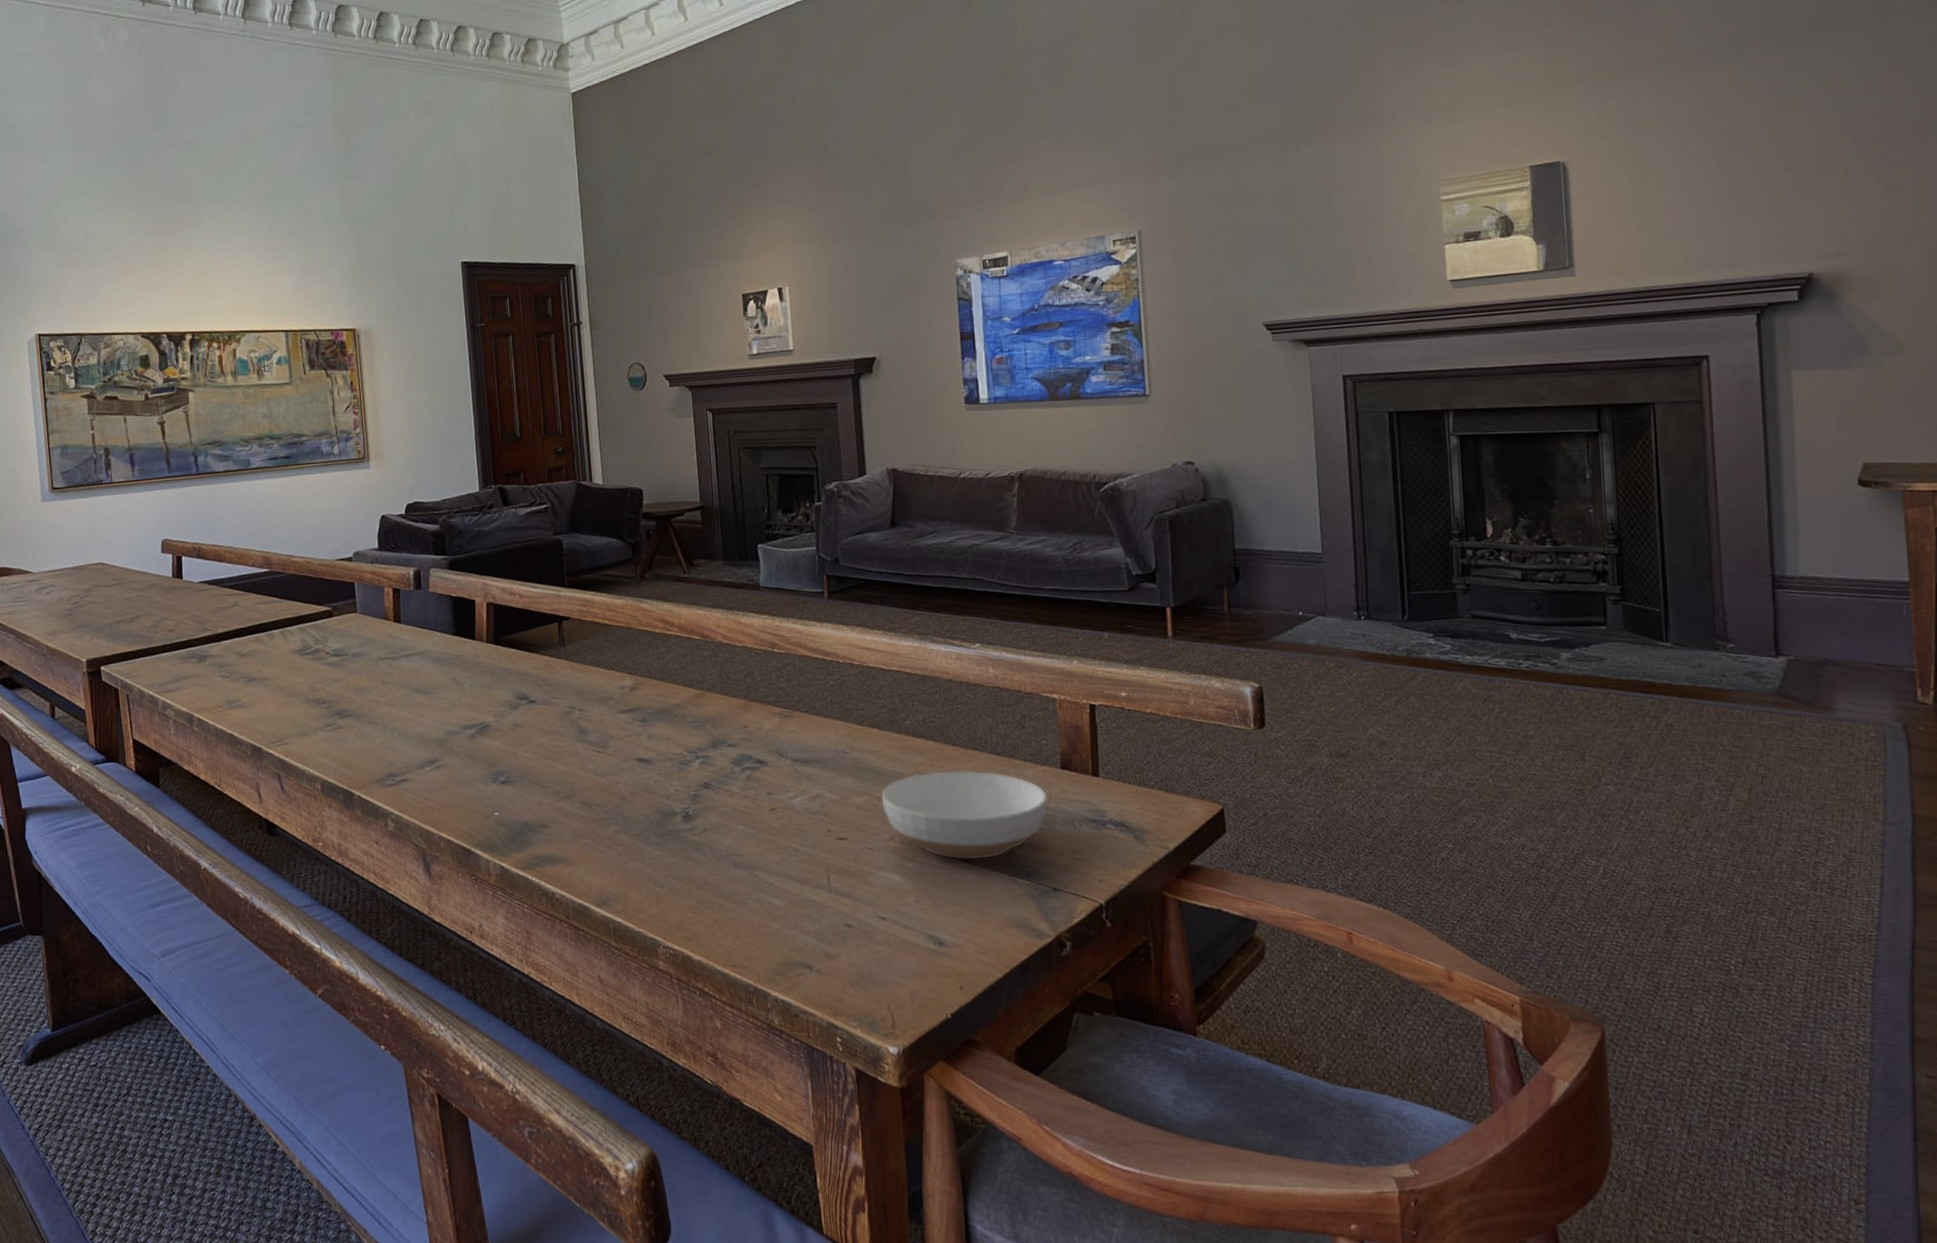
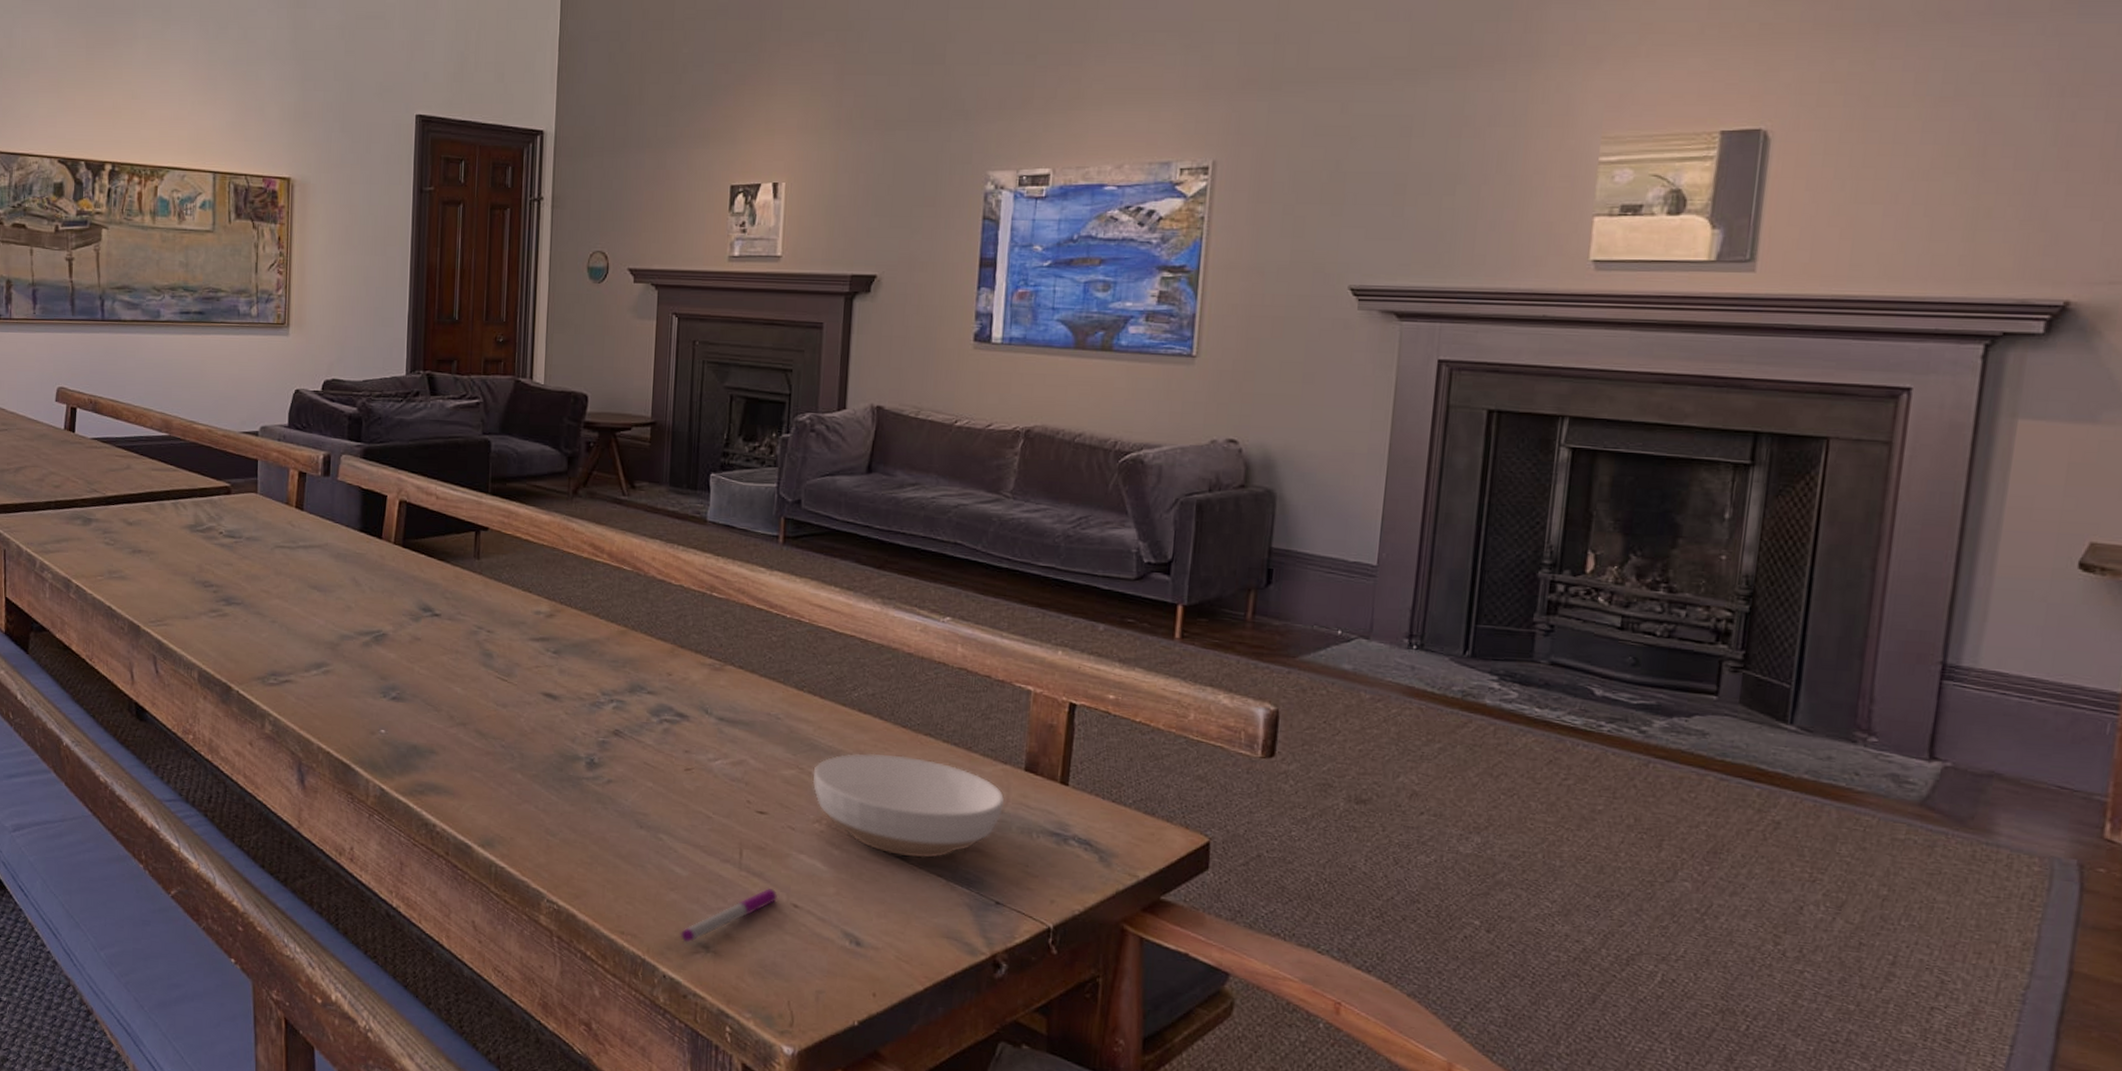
pen: none [785,905,867,966] -> present [680,887,779,943]

